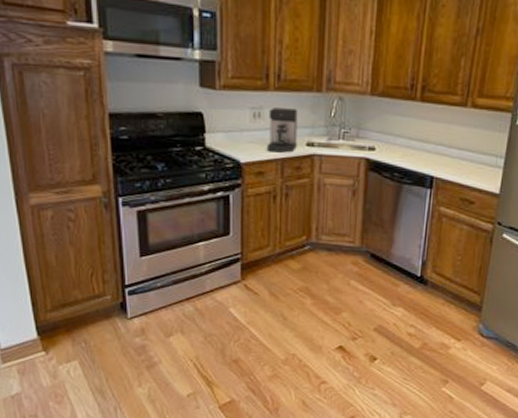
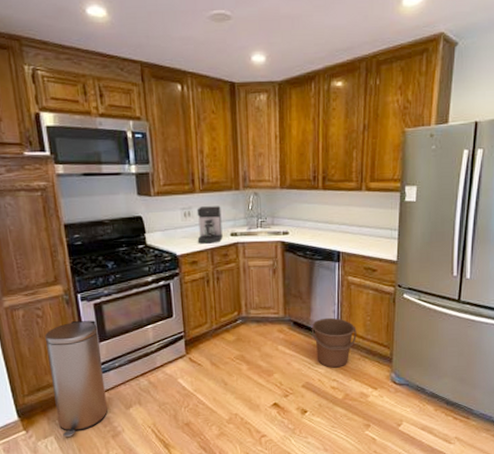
pedal bin: none [75,229,143,363] -> present [44,320,108,437]
bucket: none [390,252,444,312] -> present [311,317,357,368]

